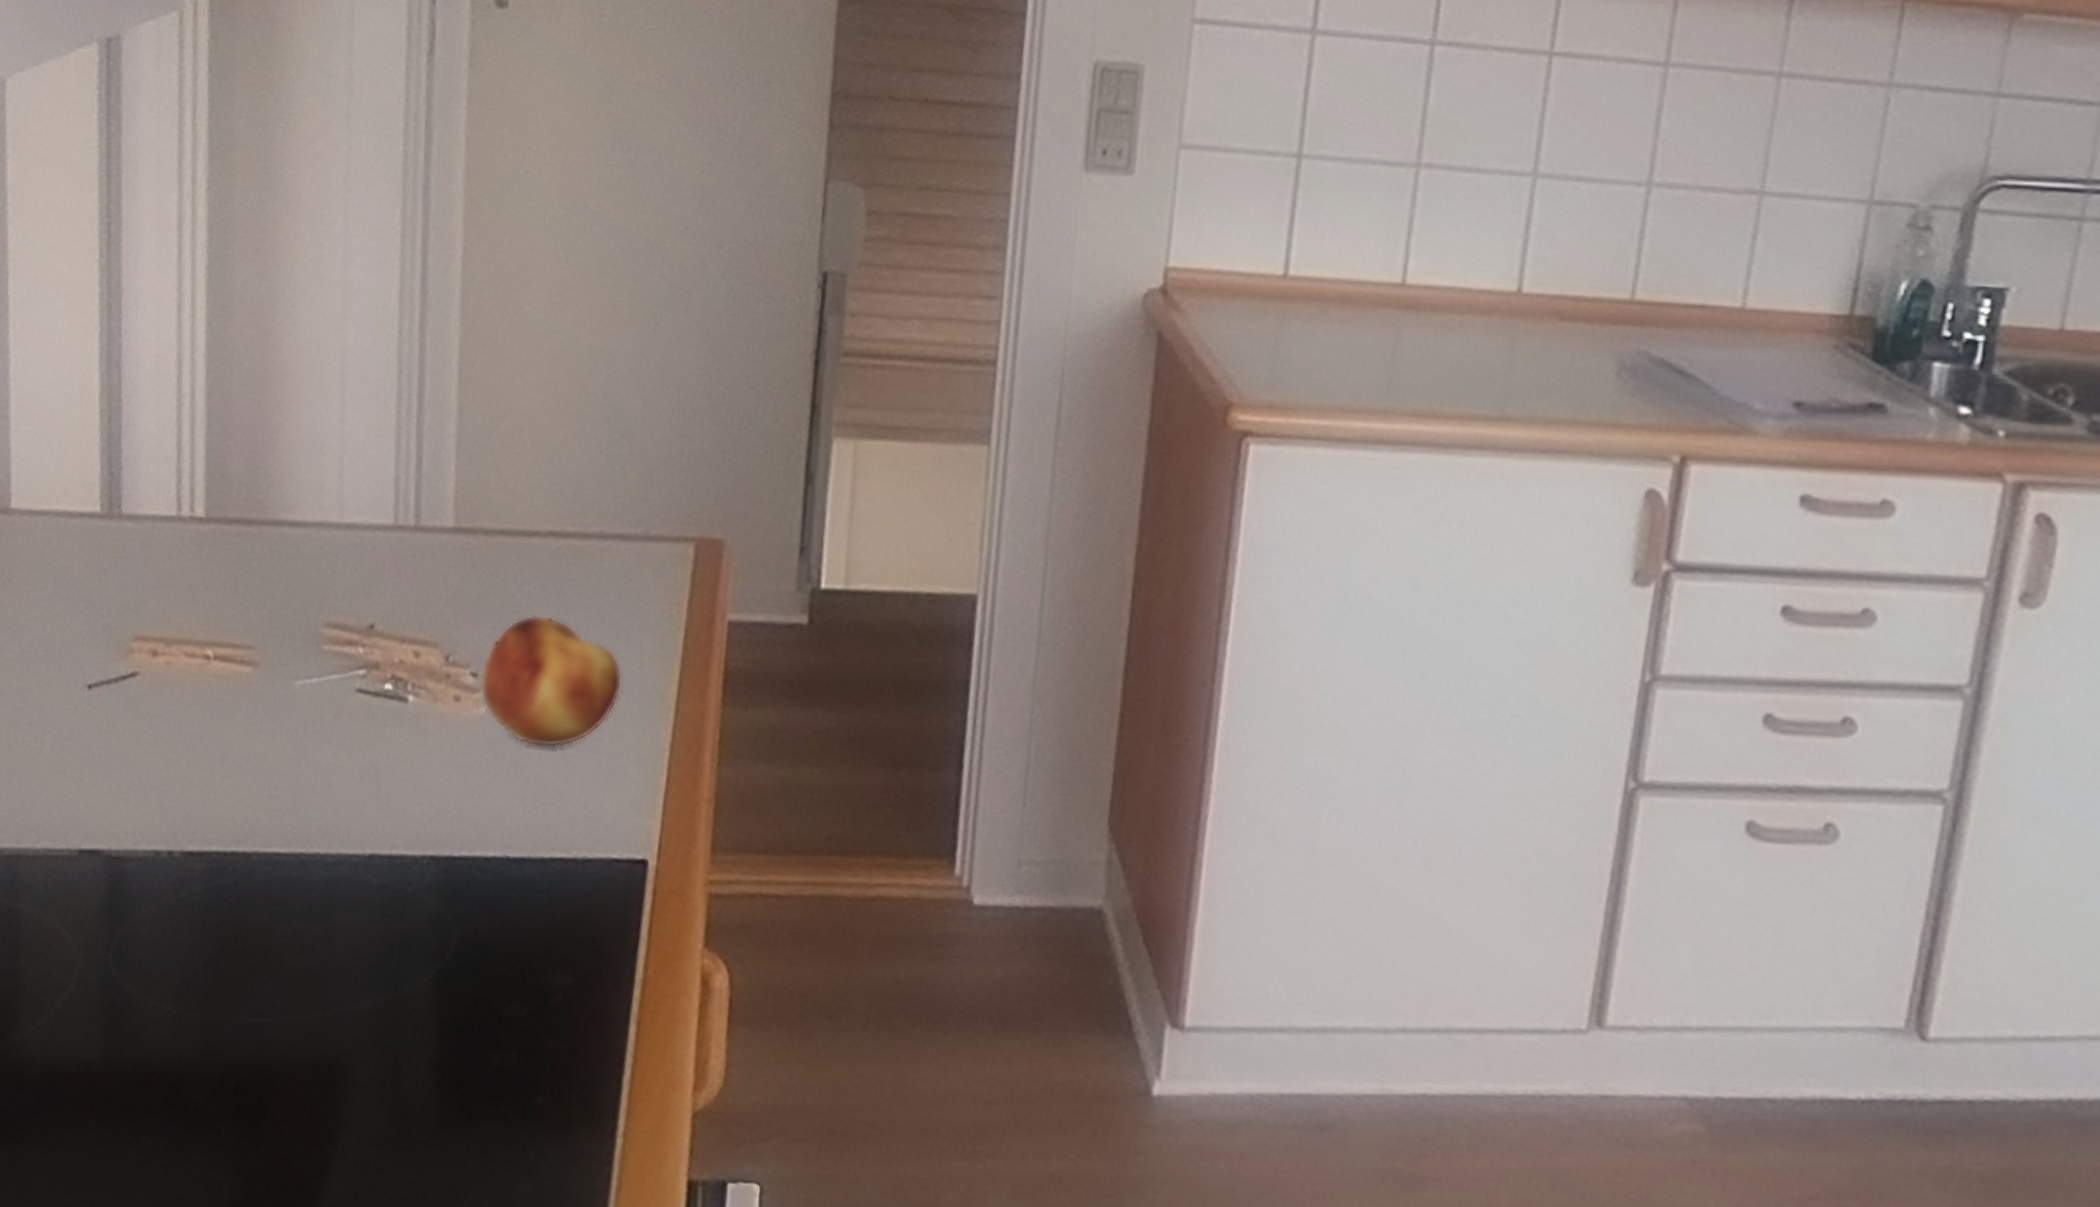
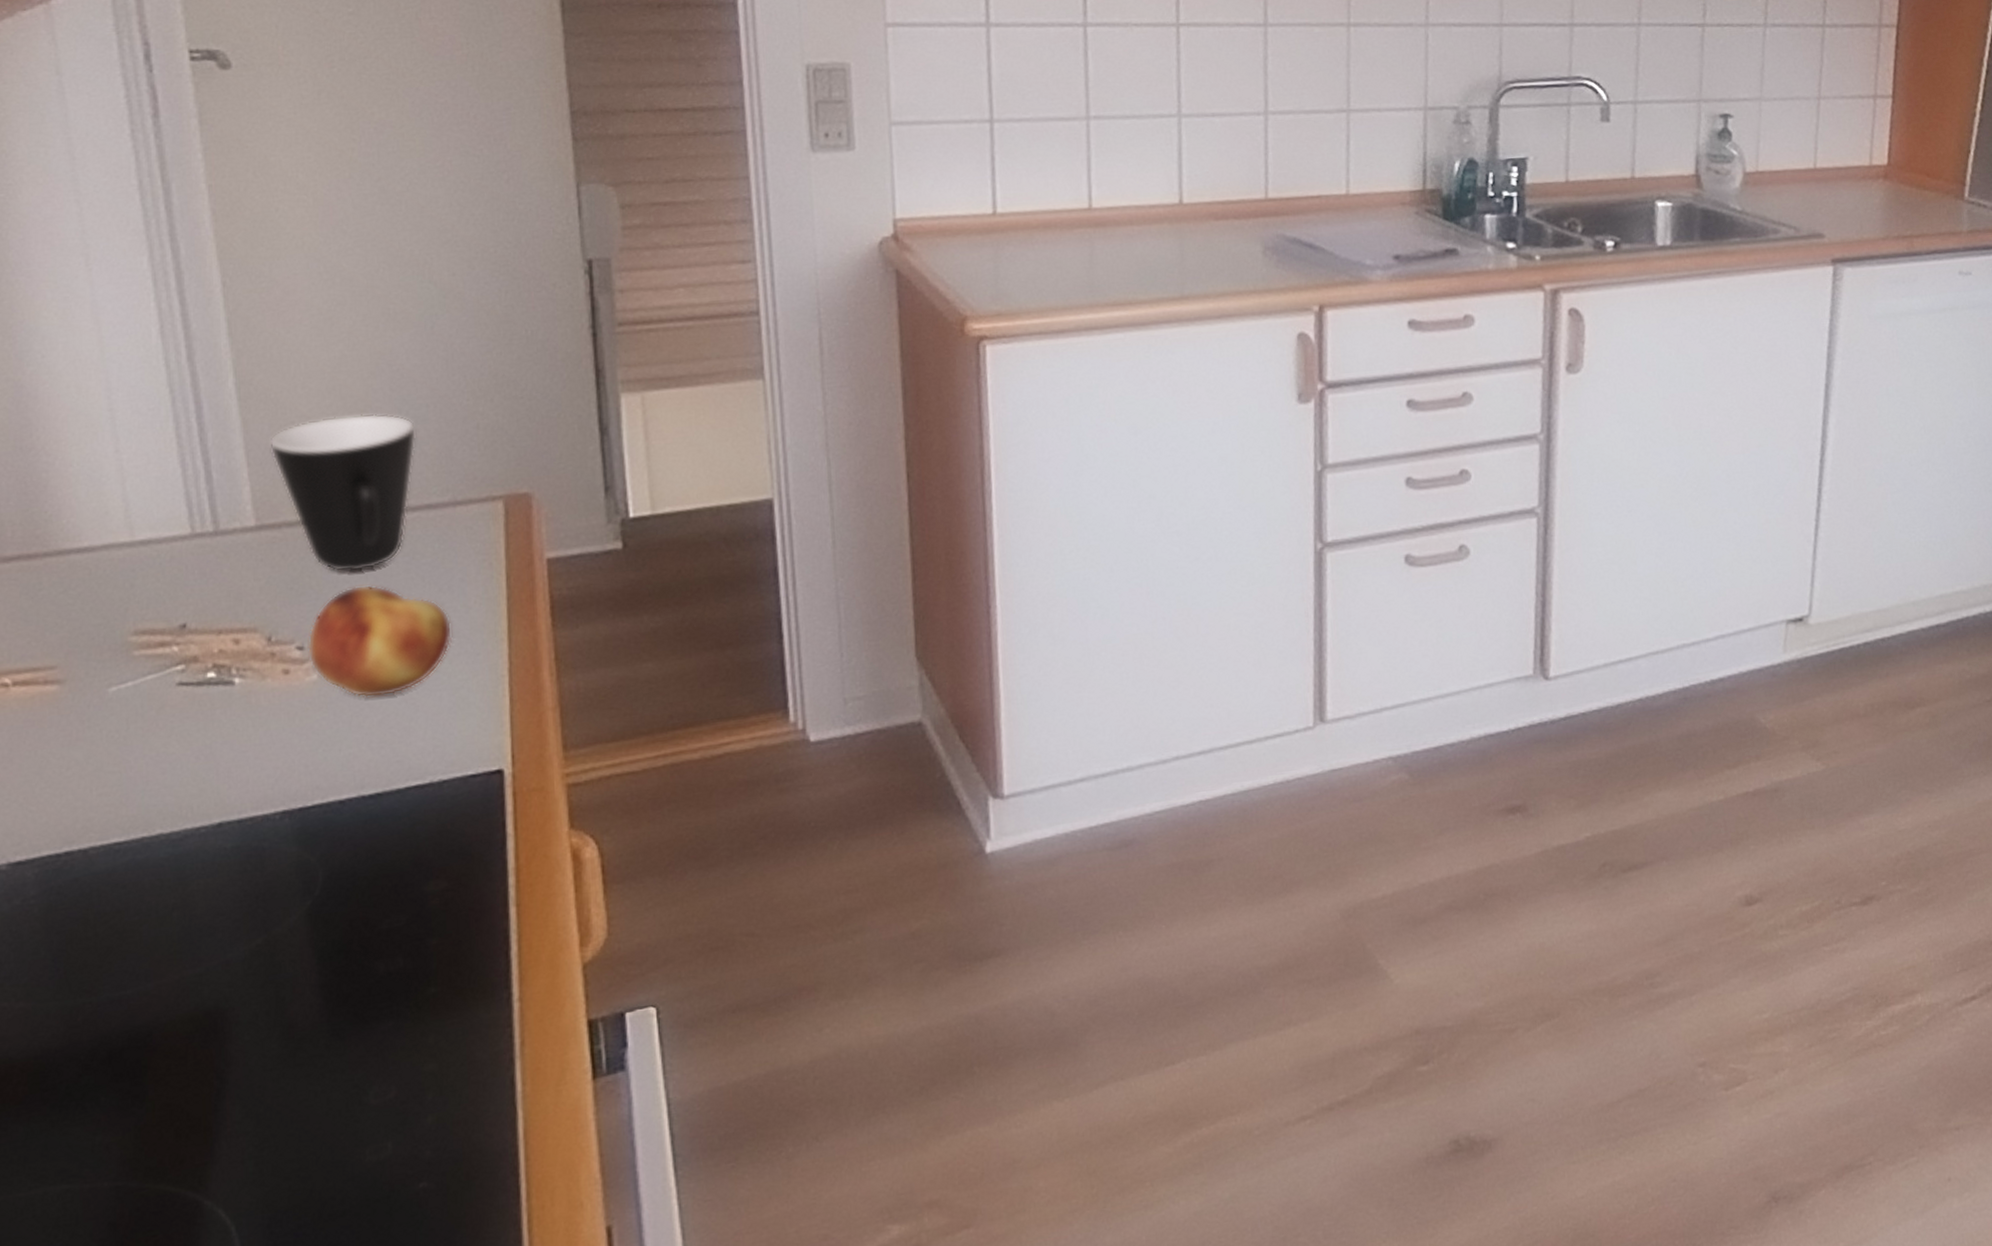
mug: none [479,416,622,598] -> present [269,413,417,572]

